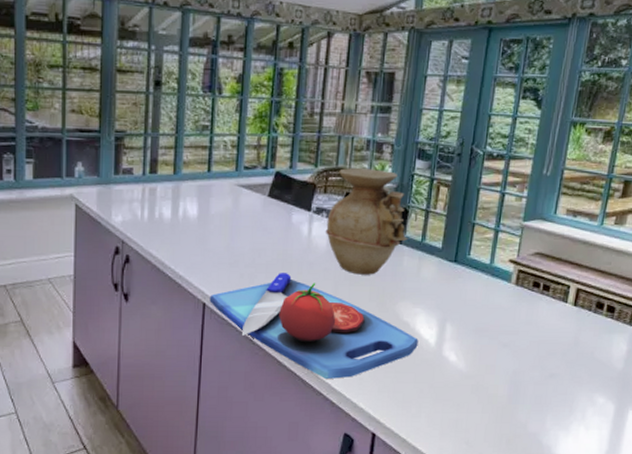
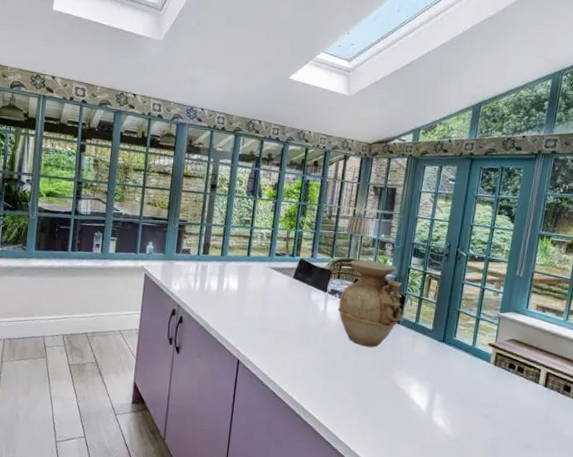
chopping board: present [209,273,418,380] -> none [243,340,412,432]

